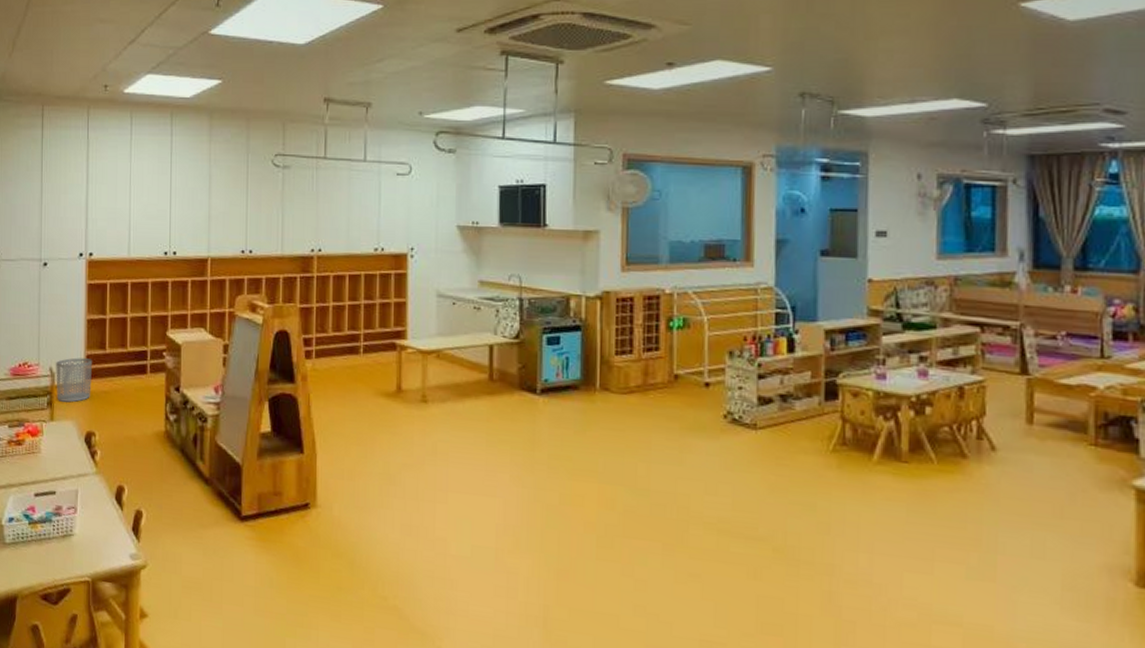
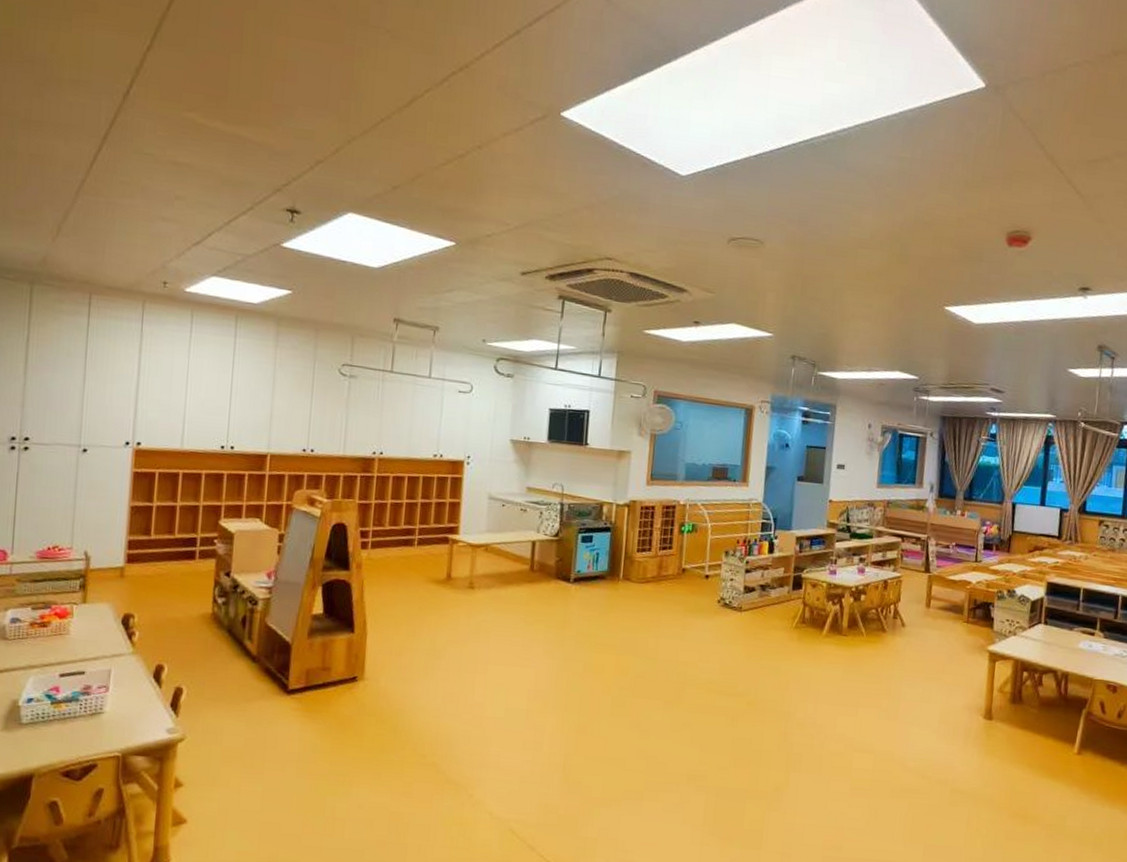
waste bin: present [56,357,93,403] -> none [91,542,135,586]

